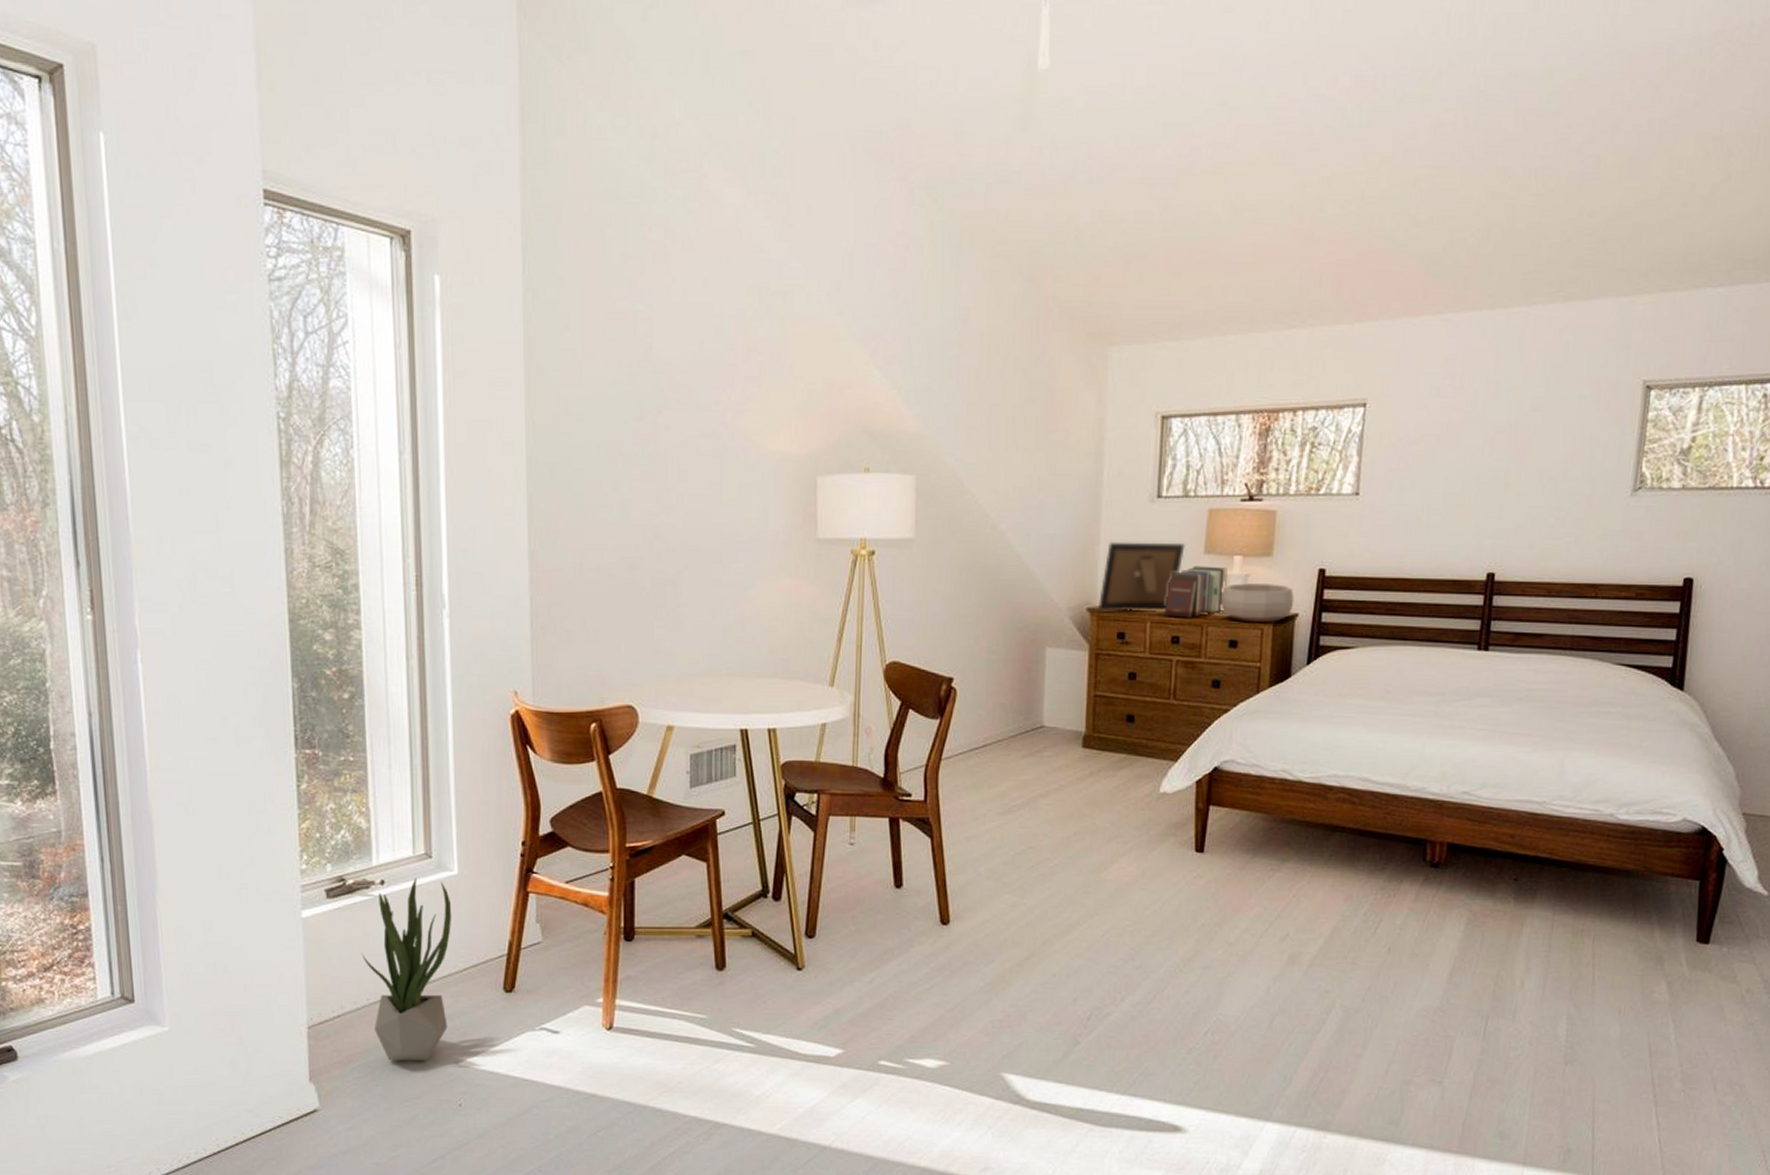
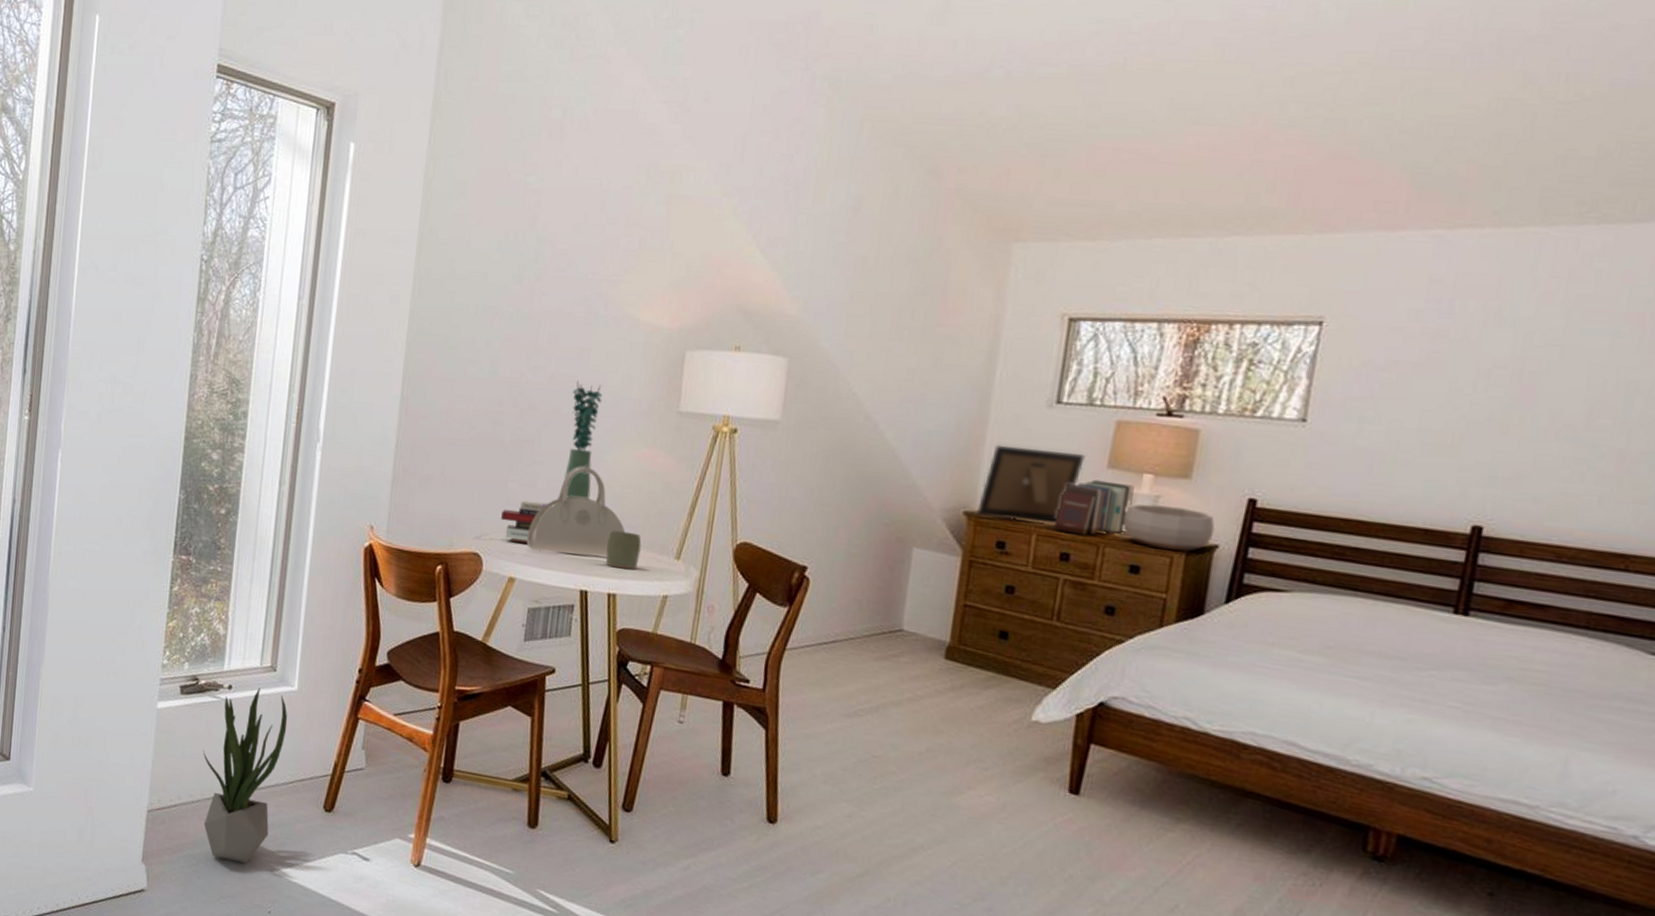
books: none [652,645,698,690] -> present [501,500,549,544]
handbag: none [680,604,778,696] -> present [526,466,626,557]
vase: none [710,517,740,638] -> present [564,381,603,500]
mug: none [761,665,795,703] -> present [605,530,642,569]

